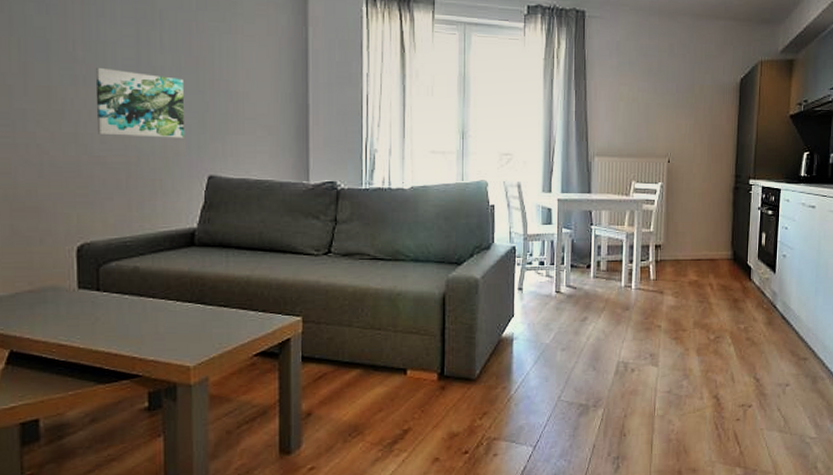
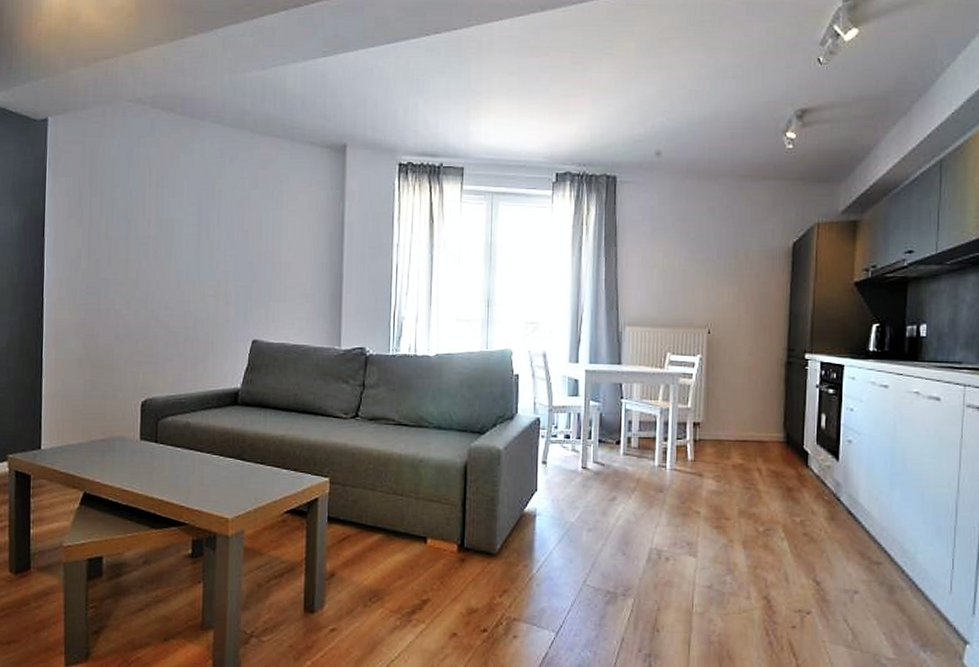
wall art: present [95,68,184,139] -> none [163,243,235,306]

